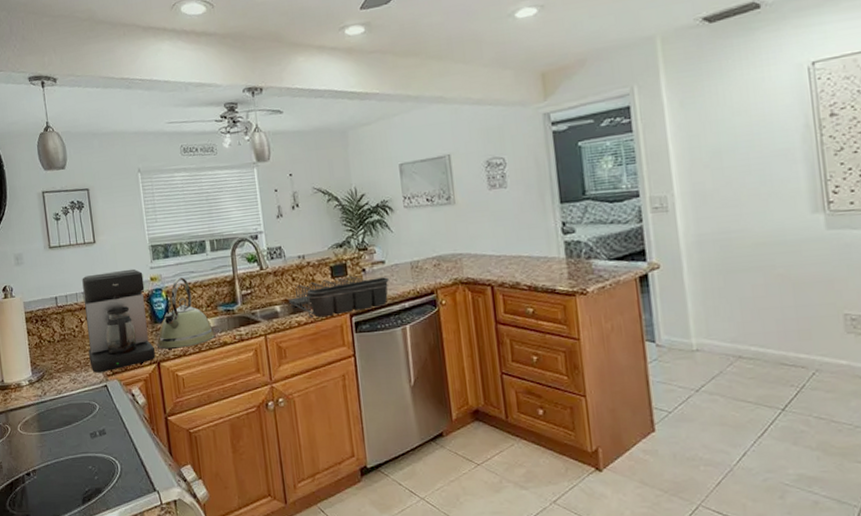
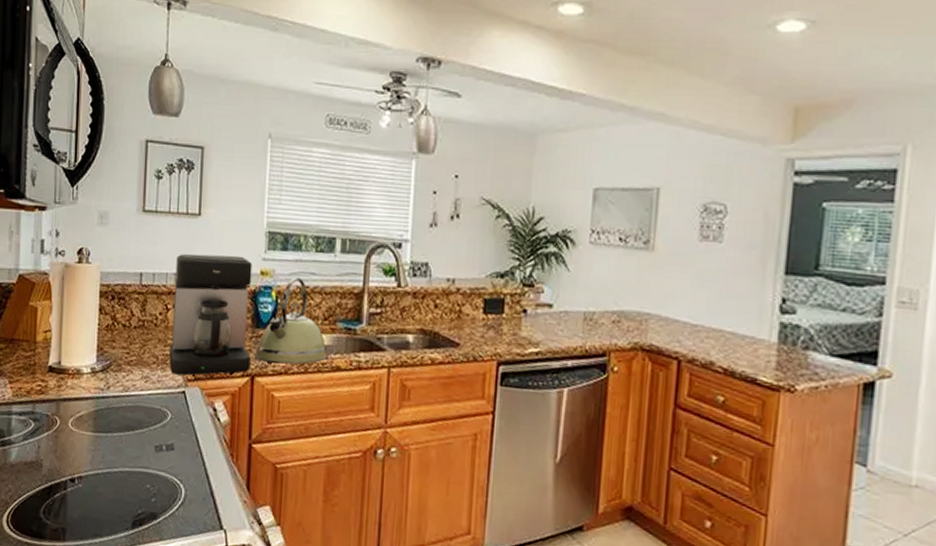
dish rack: present [288,275,389,318] -> none [424,313,553,361]

